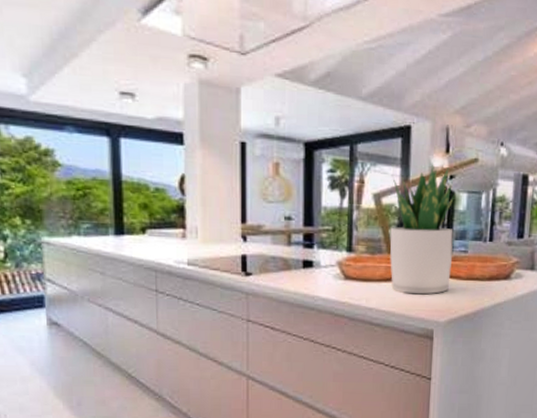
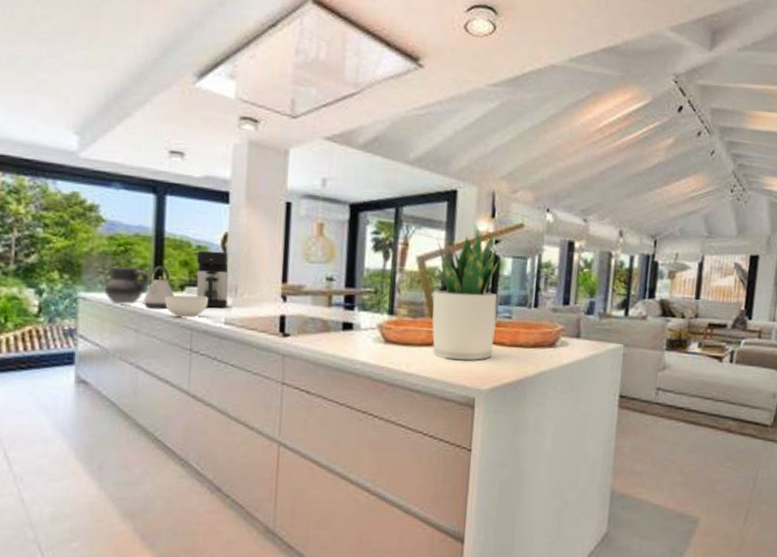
ceramic jug: none [68,211,112,248] -> present [105,266,151,305]
kettle: none [107,209,136,252] -> present [144,266,174,310]
bowl: none [126,237,171,260] -> present [164,295,209,318]
coffee maker: none [156,193,190,249] -> present [196,250,229,308]

